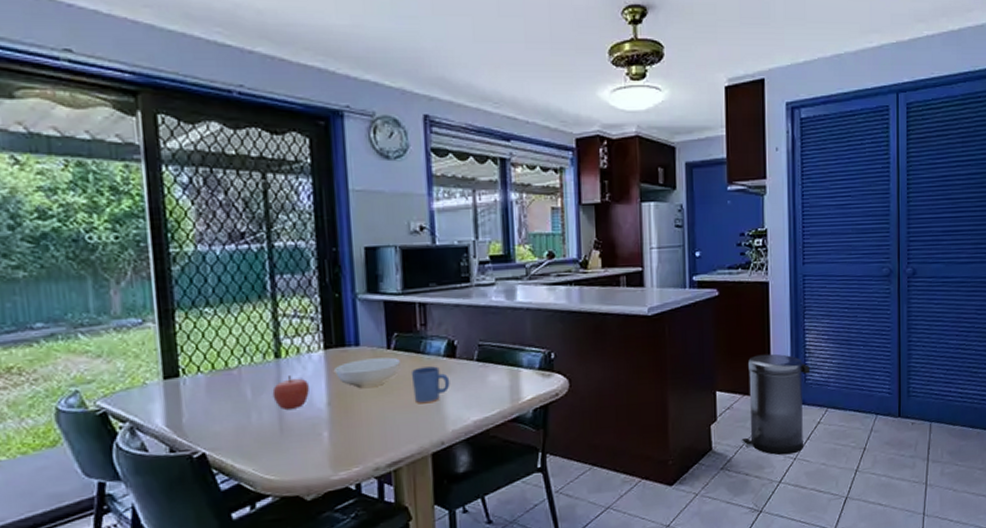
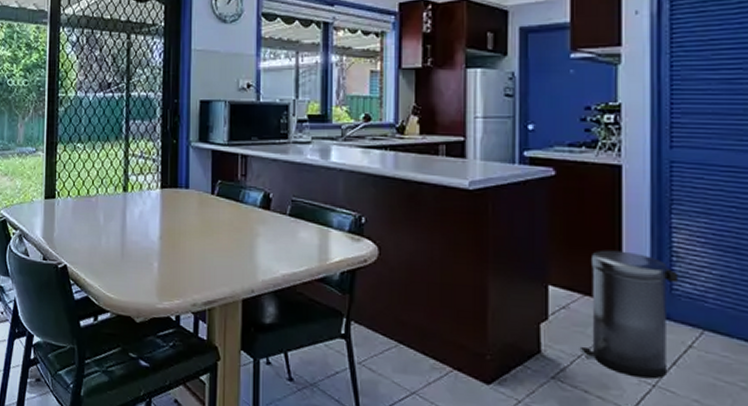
fruit: present [272,375,309,409] -> none [119,208,146,238]
bowl: present [335,357,402,389] -> none [168,201,222,229]
mug: present [410,366,450,404] -> none [229,215,263,251]

